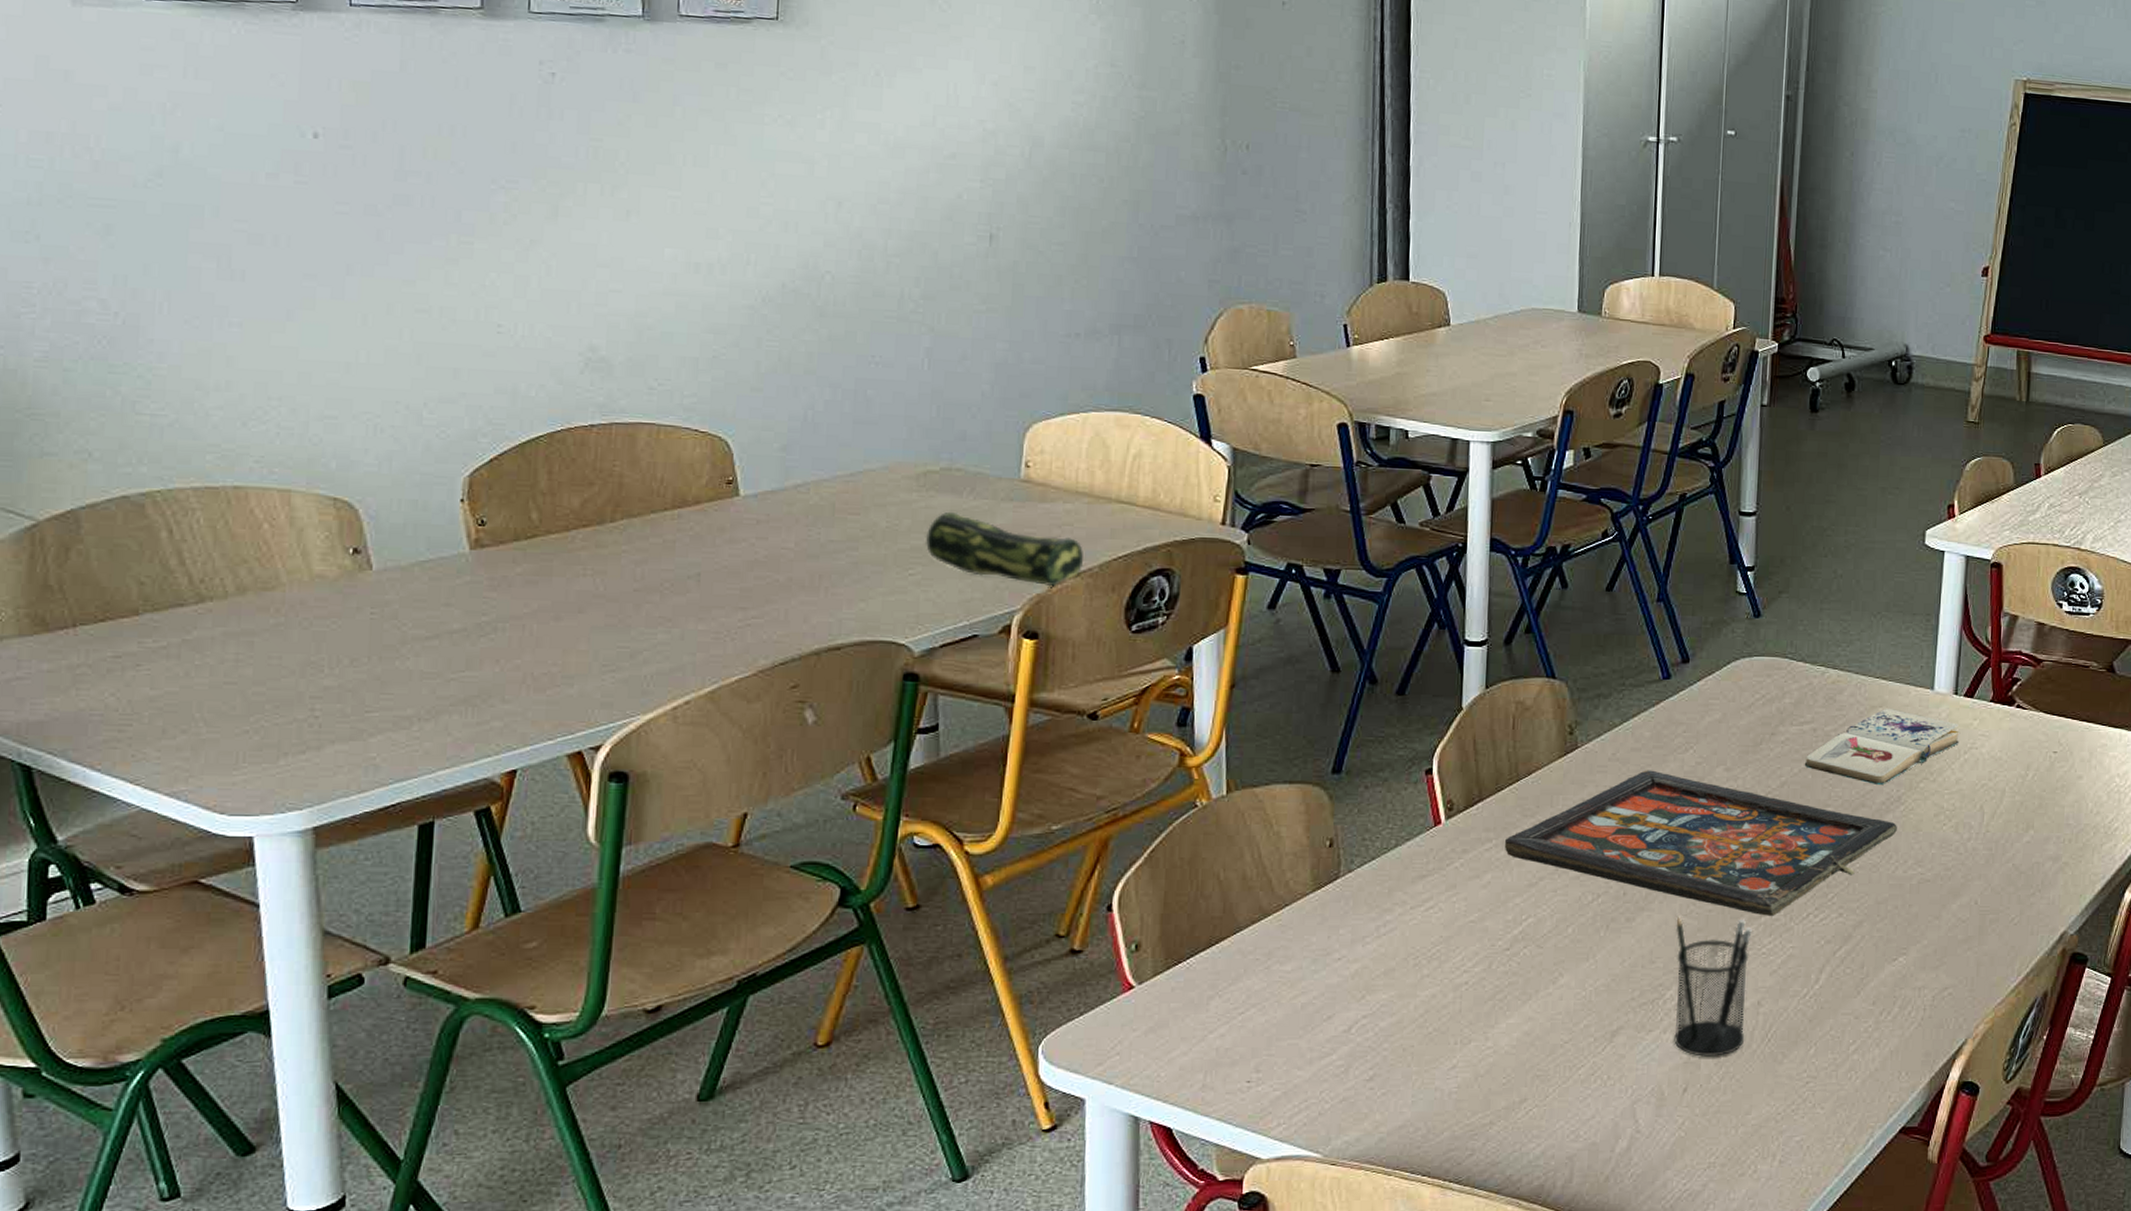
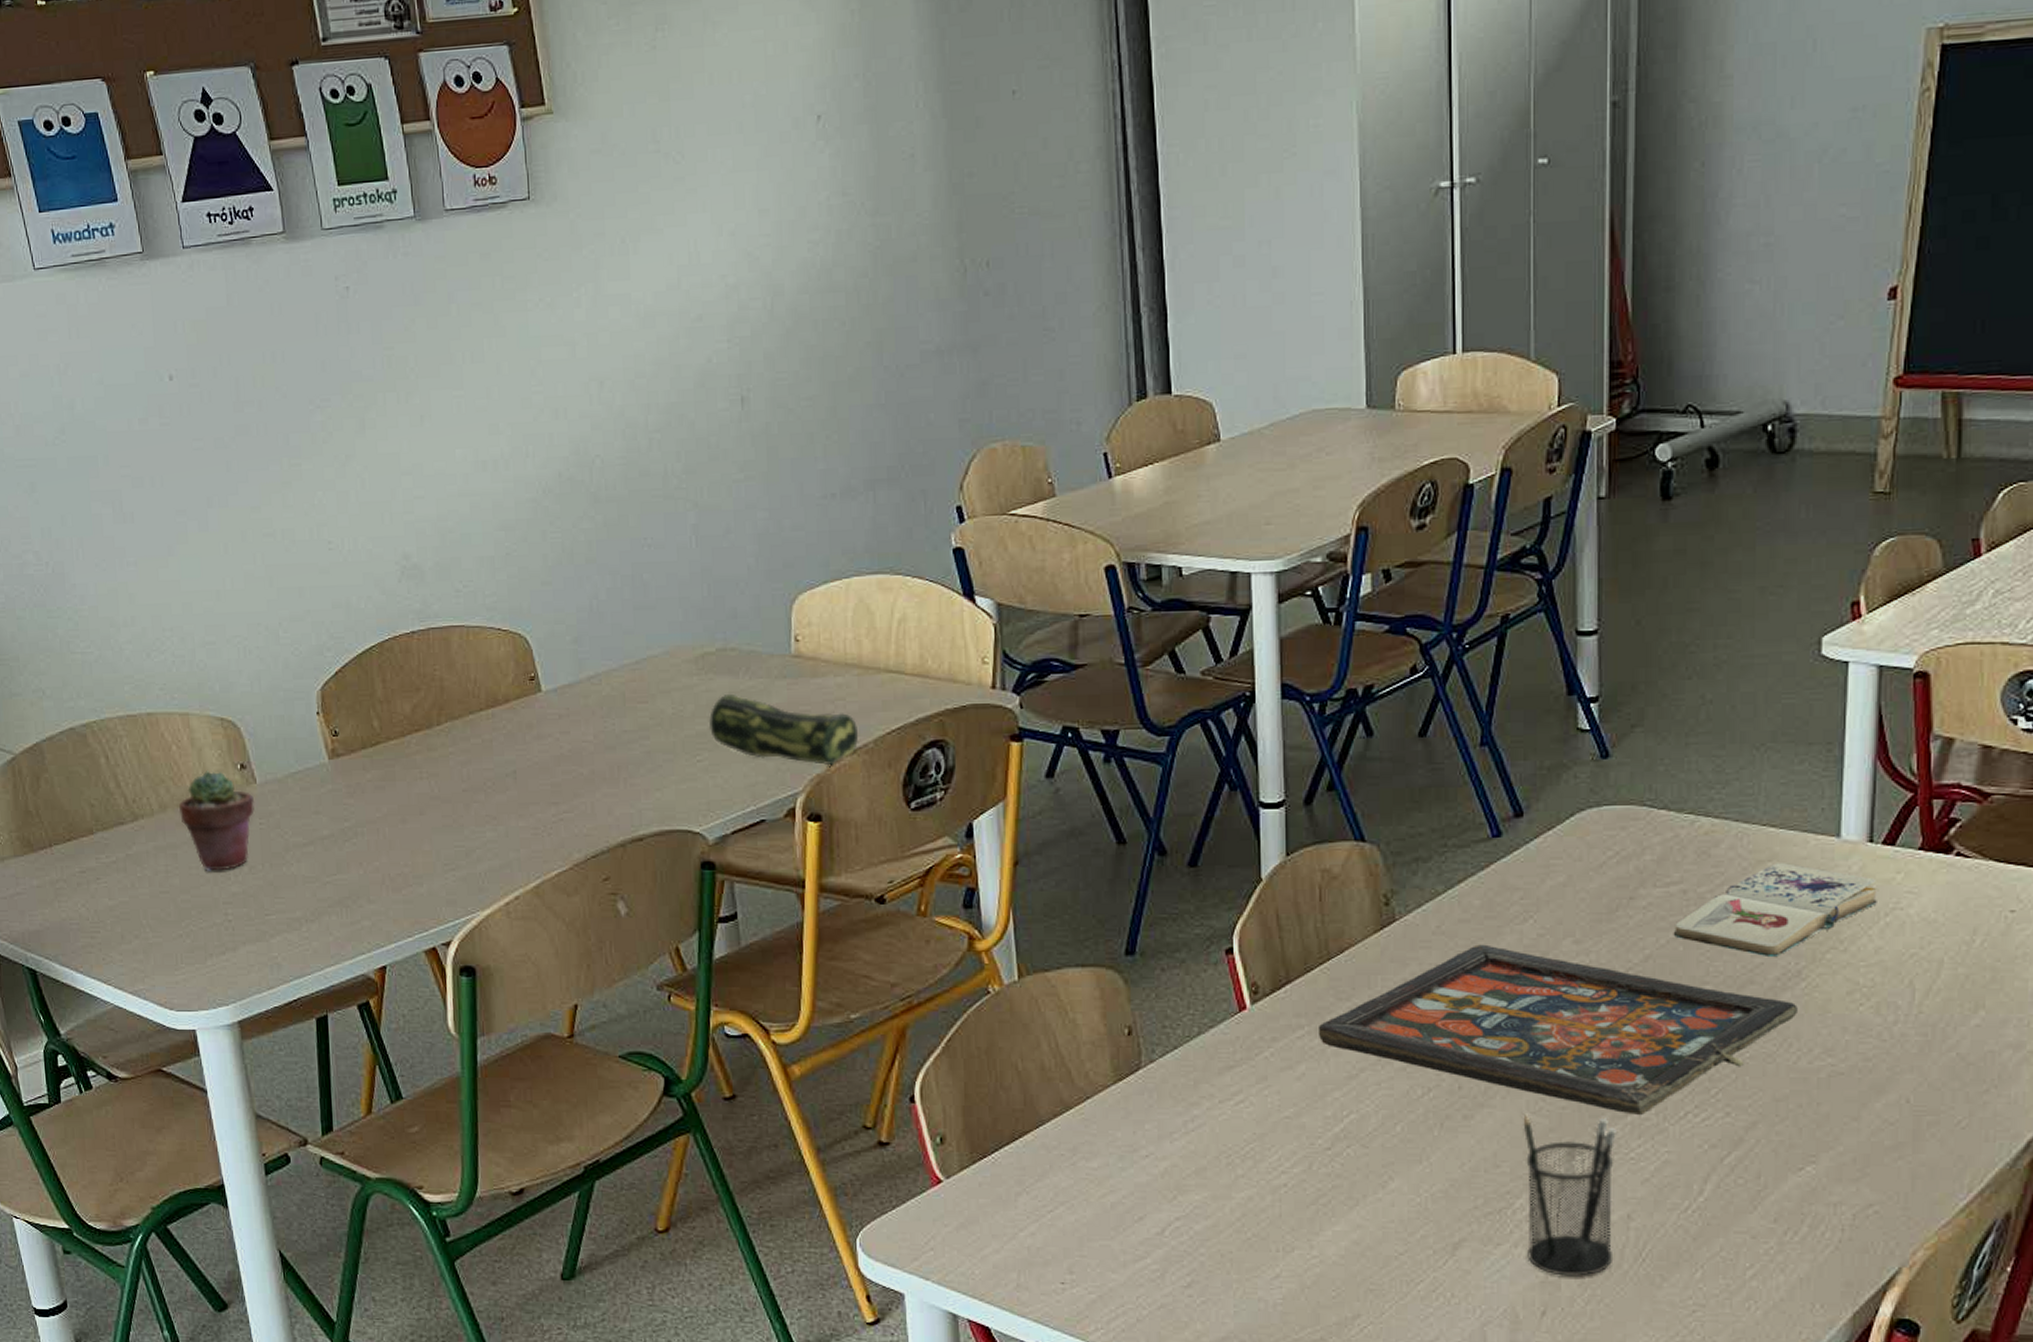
potted succulent: none [262,553,366,663] -> present [178,771,255,872]

